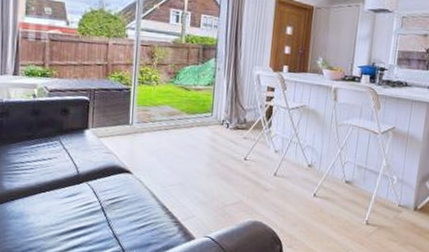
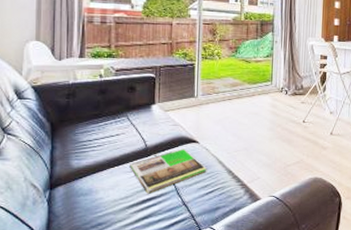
magazine: none [61,178,140,223] -> present [130,148,207,194]

